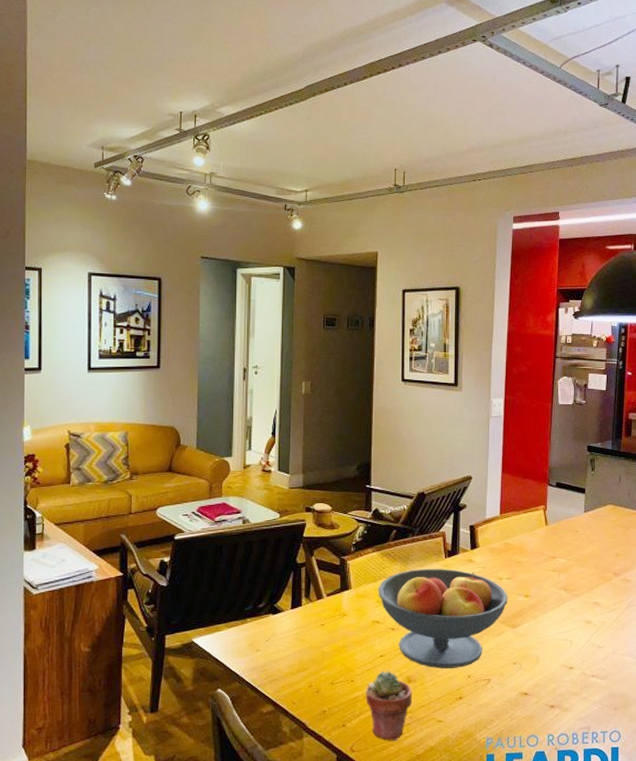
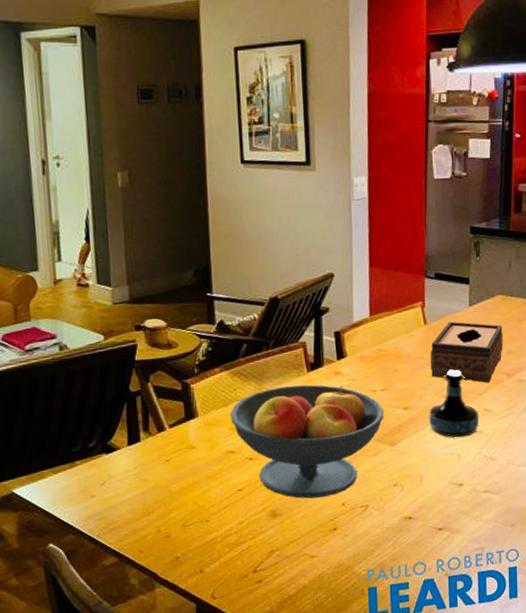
potted succulent: present [366,671,412,742] -> none [224,506,279,584]
tequila bottle: none [545,567,590,626] -> present [428,370,480,438]
tissue box: none [549,524,612,580] -> present [430,321,503,384]

